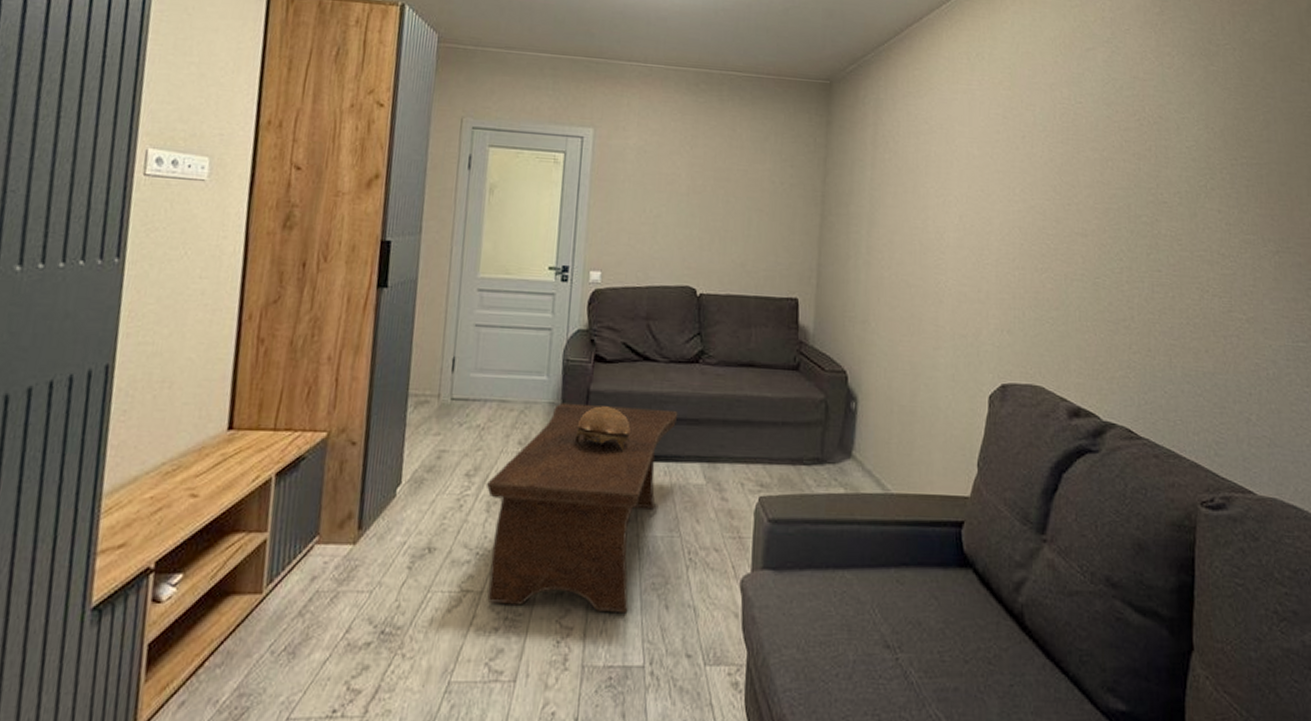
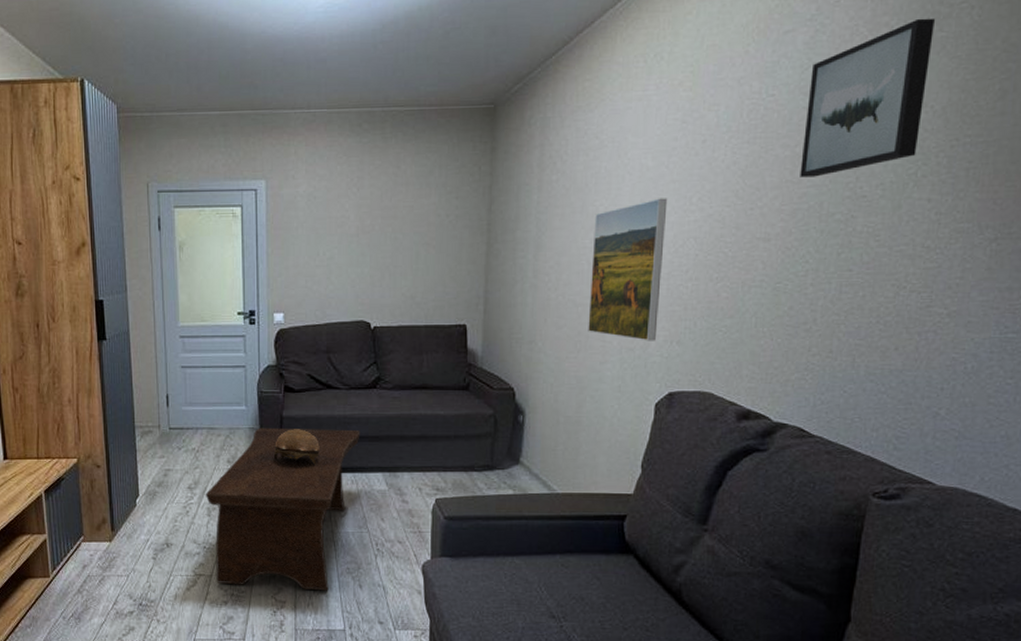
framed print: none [921,186,993,329] -> present [588,198,668,341]
wall art: none [1108,52,1207,181] -> present [800,18,935,178]

